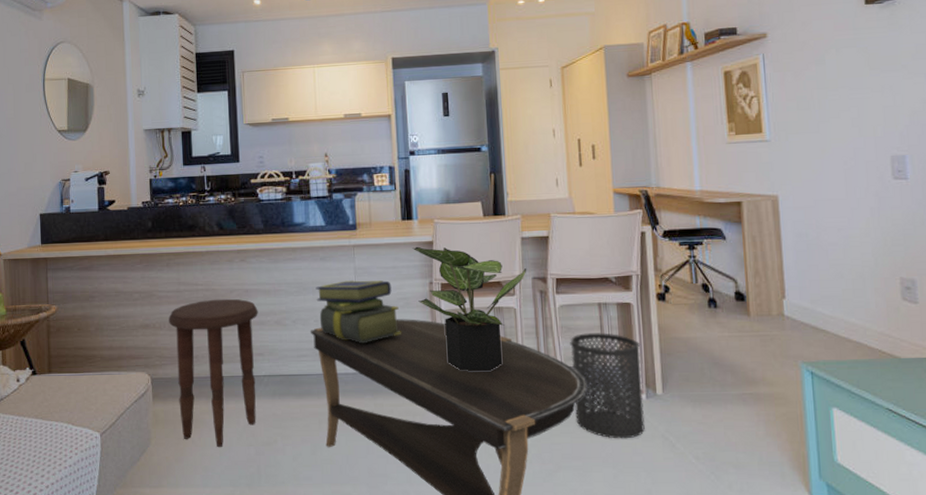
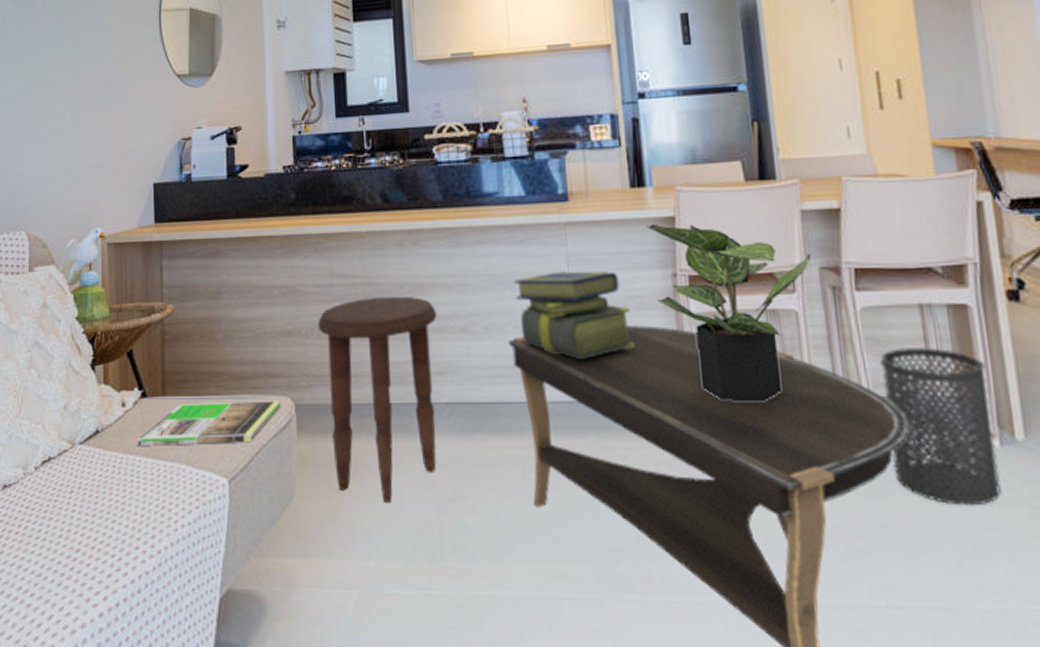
magazine: none [29,375,140,410] -> present [137,400,281,446]

